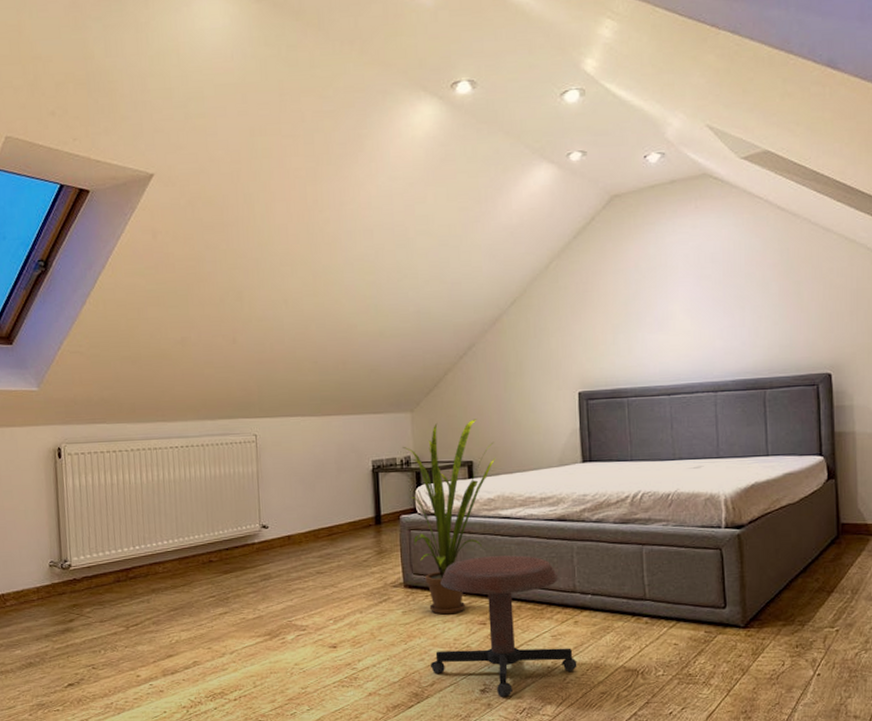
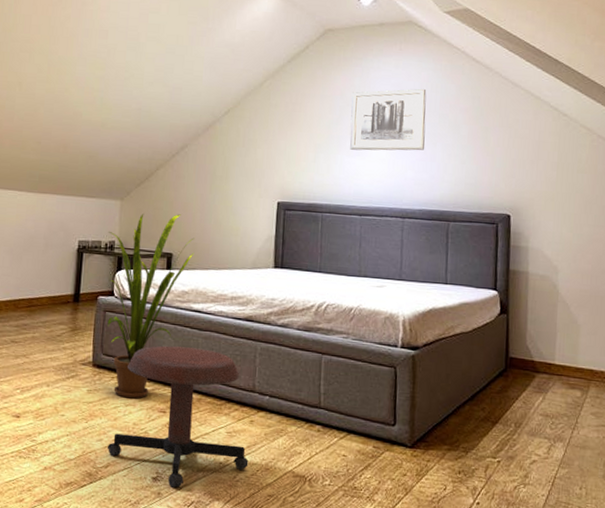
wall art: none [647,247,732,326] -> present [349,88,427,151]

